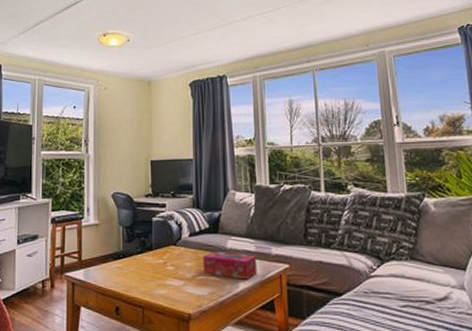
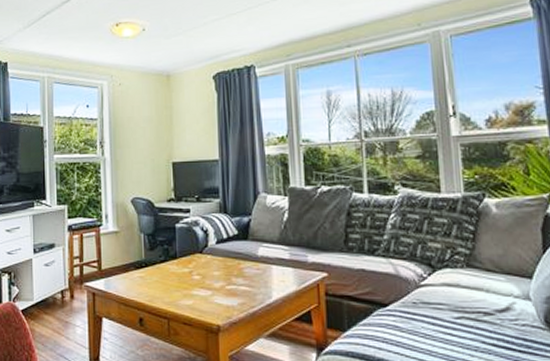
tissue box: present [203,251,257,280] -> none [232,259,292,289]

